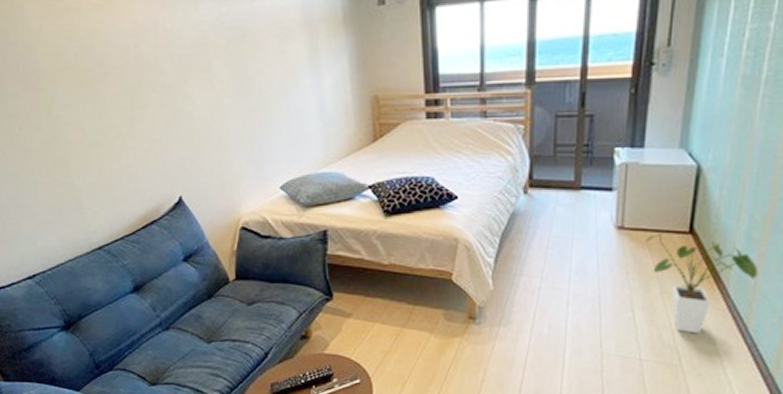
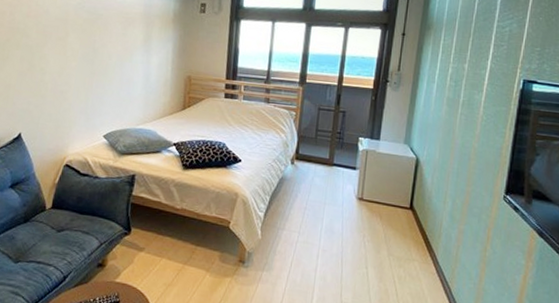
house plant: present [645,232,759,334] -> none [378,206,459,292]

